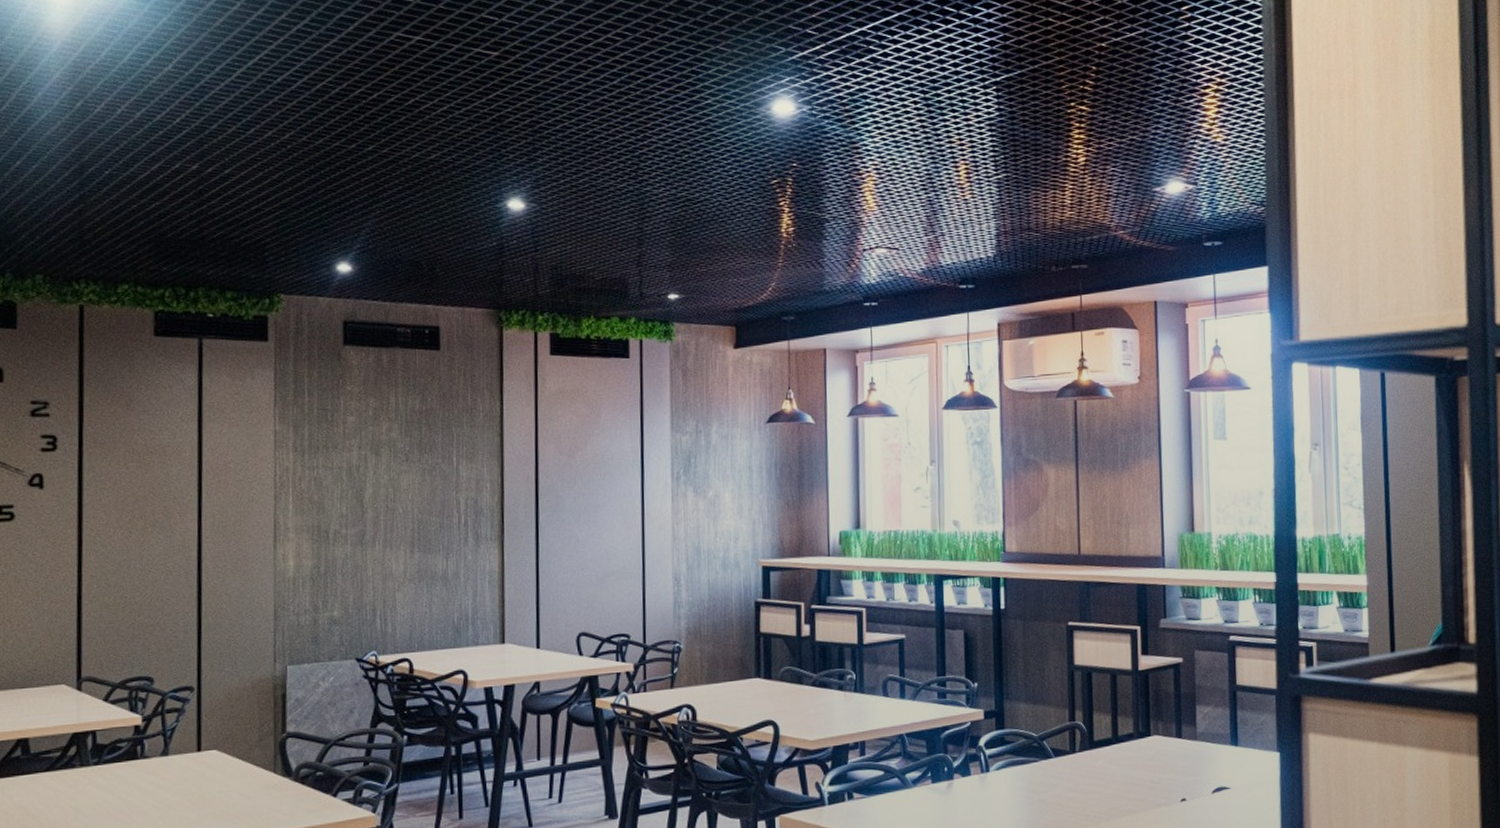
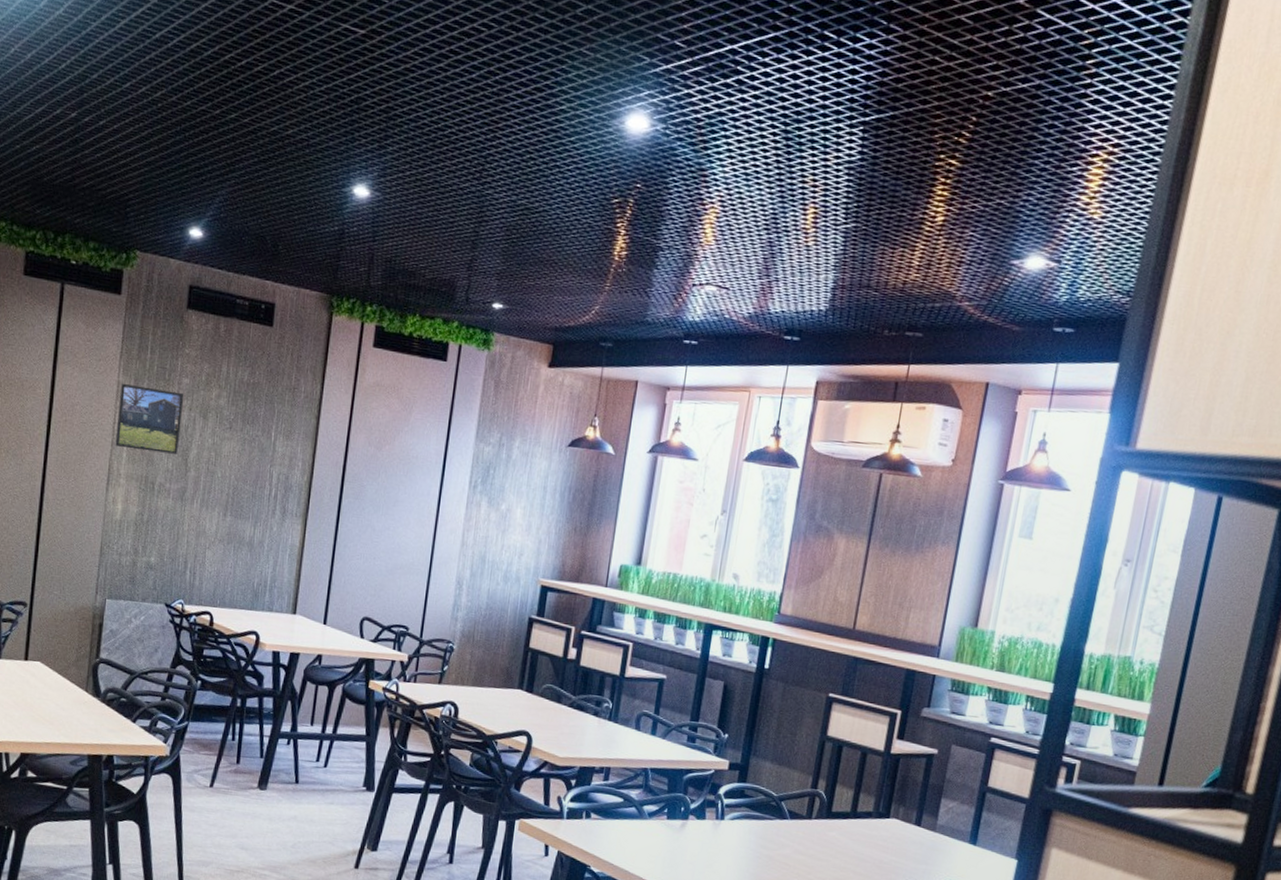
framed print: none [278,431,352,500] -> present [115,383,184,454]

